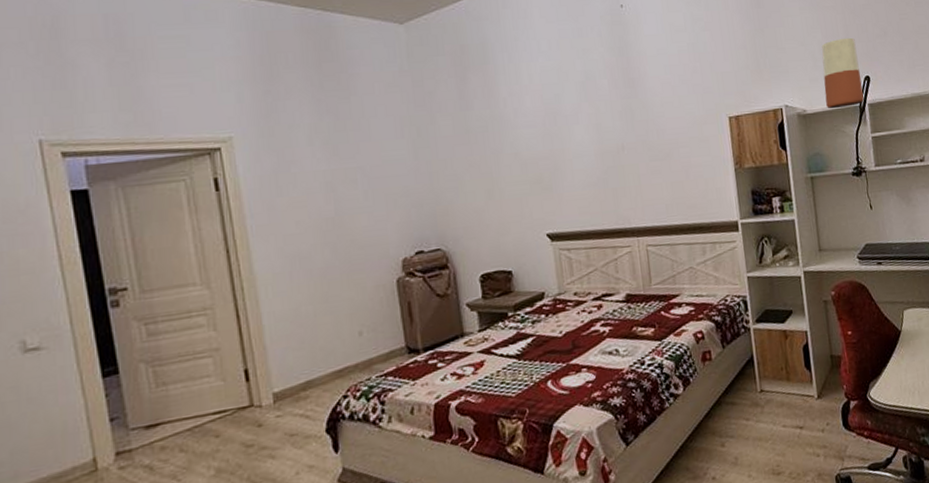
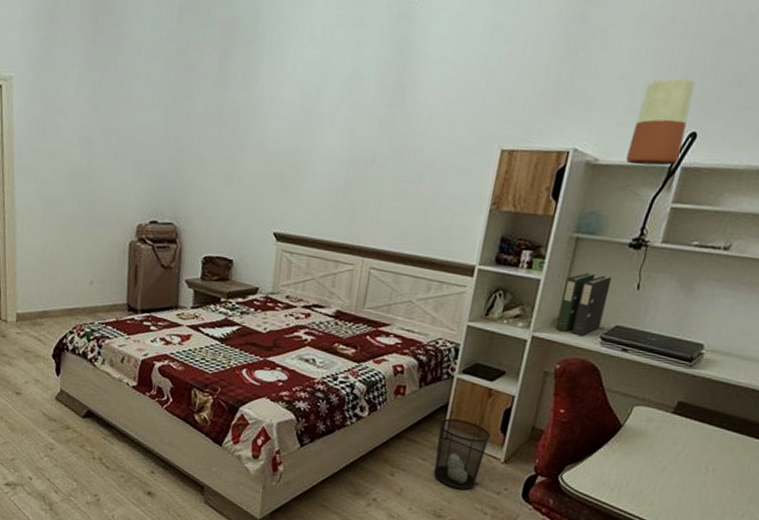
waste bin: none [750,367,801,440] -> present [433,418,491,491]
binder: none [814,203,854,261] -> present [556,273,612,337]

